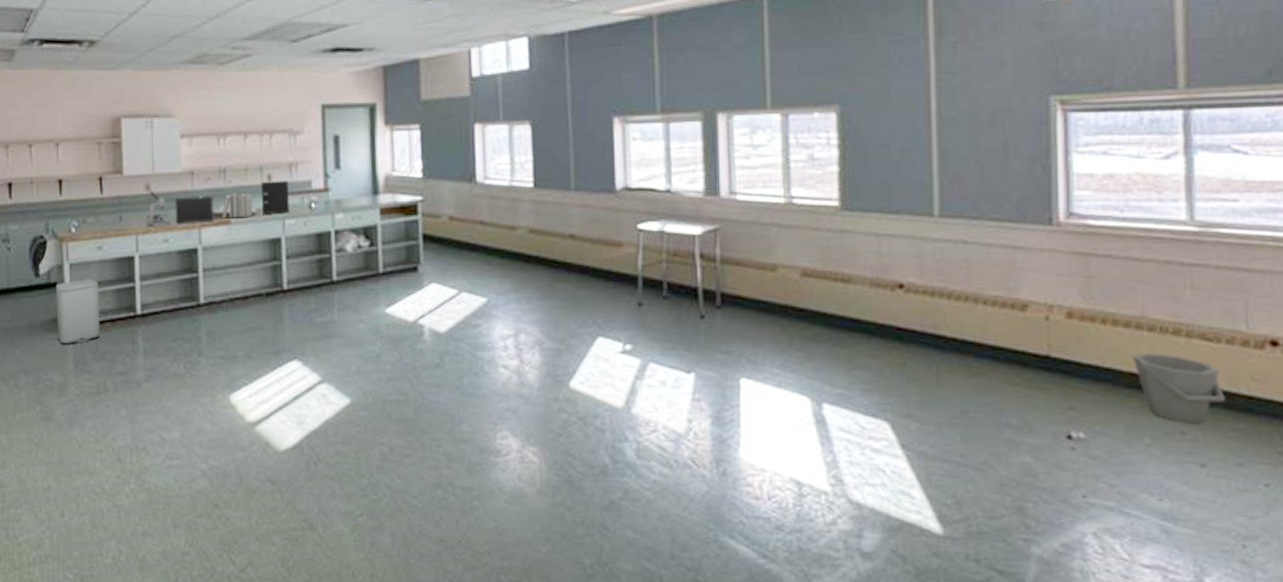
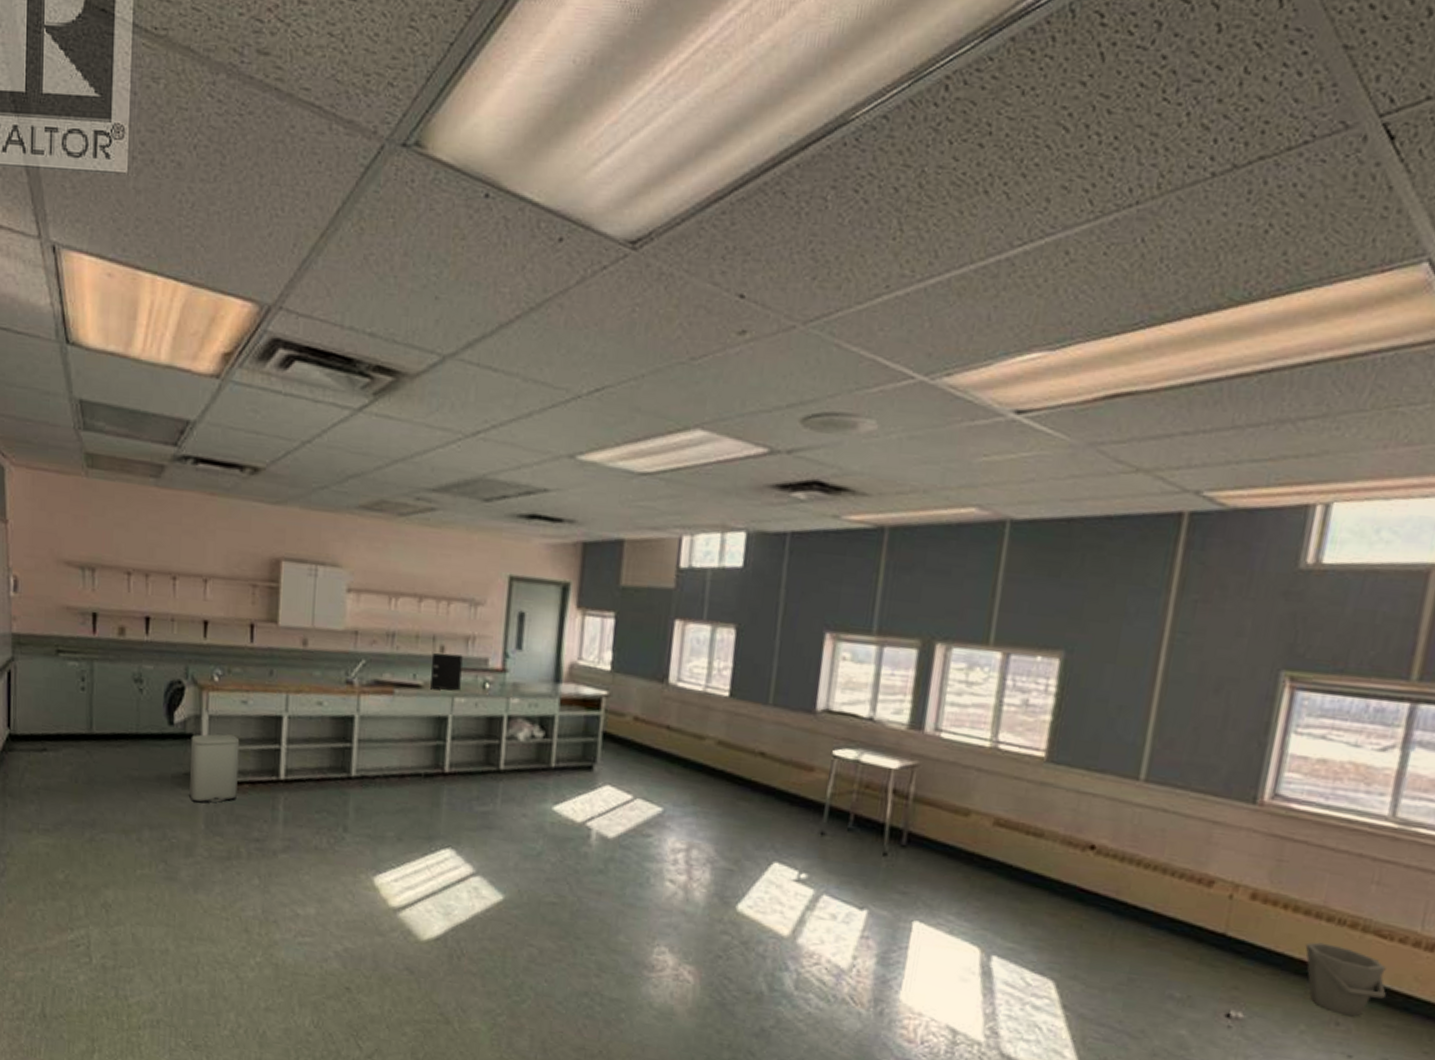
microscope: present [146,191,171,228] -> none [299,646,328,689]
laptop computer: present [174,195,215,225] -> none [332,658,378,690]
books: present [222,192,253,220] -> none [385,660,422,691]

